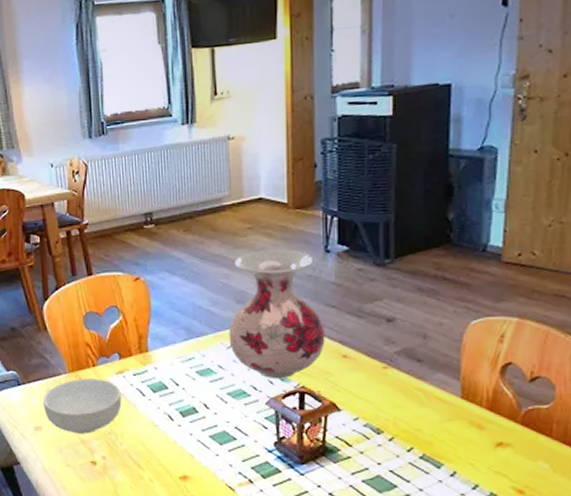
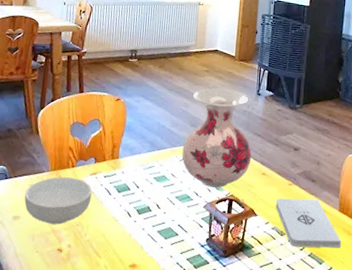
notepad: none [366,385,467,448] -> present [275,198,341,248]

